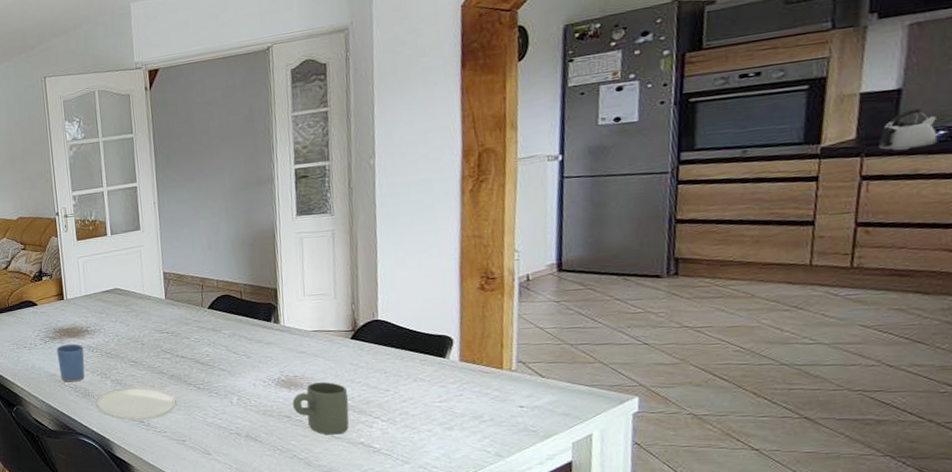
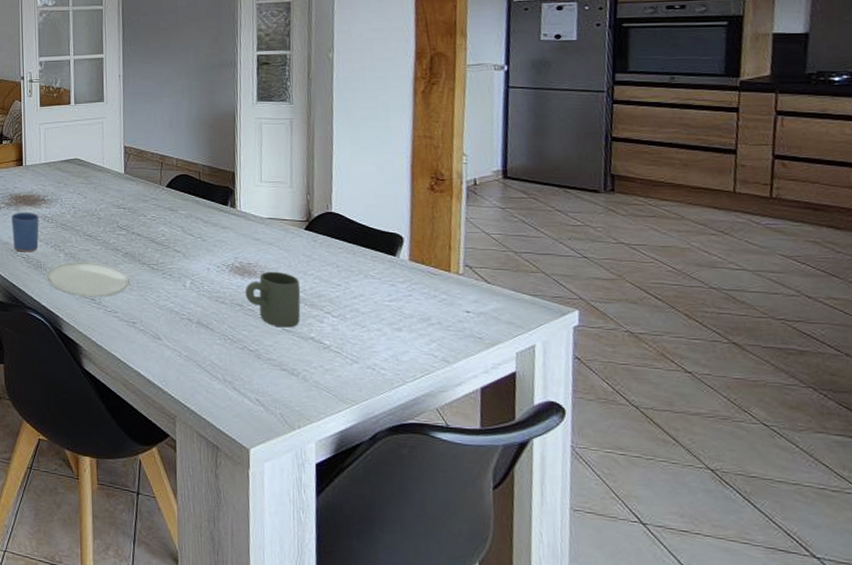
kettle: present [879,108,939,151] -> none [790,52,843,91]

